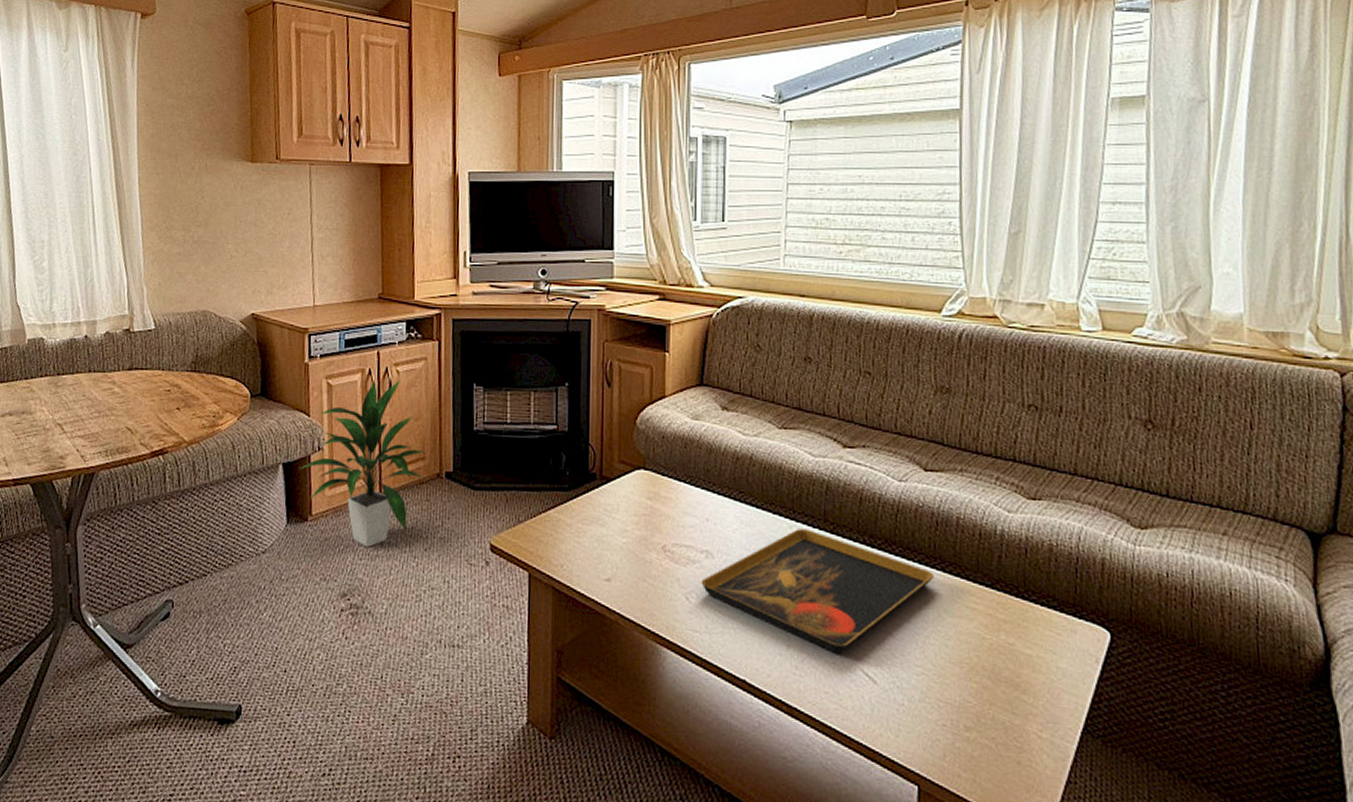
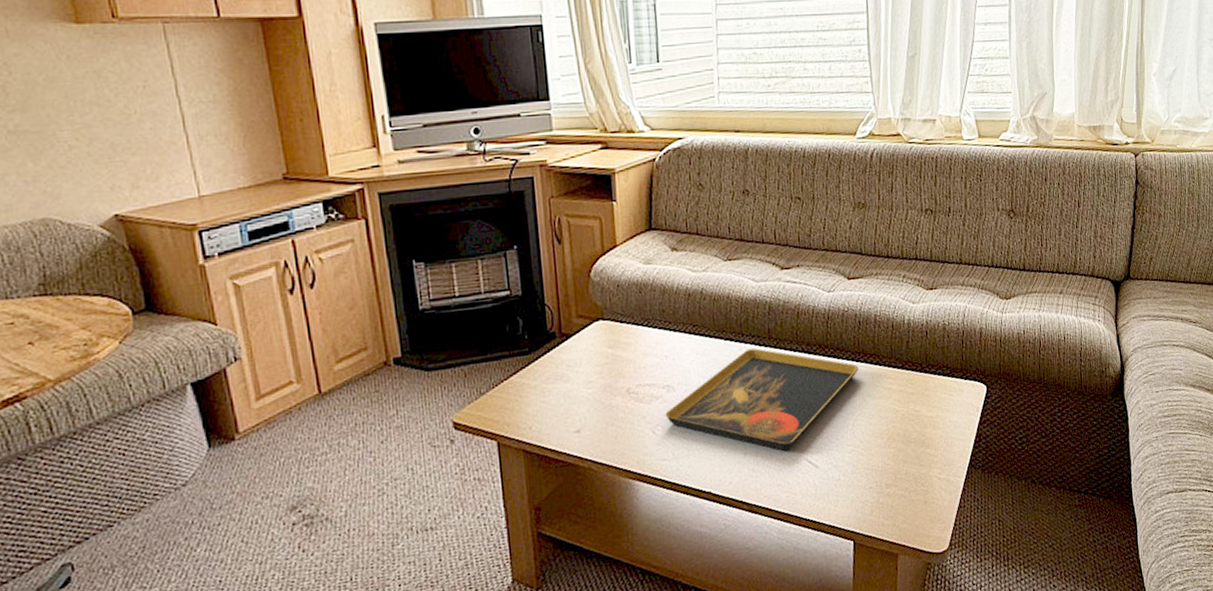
indoor plant: present [299,379,425,547] -> none [214,267,369,454]

